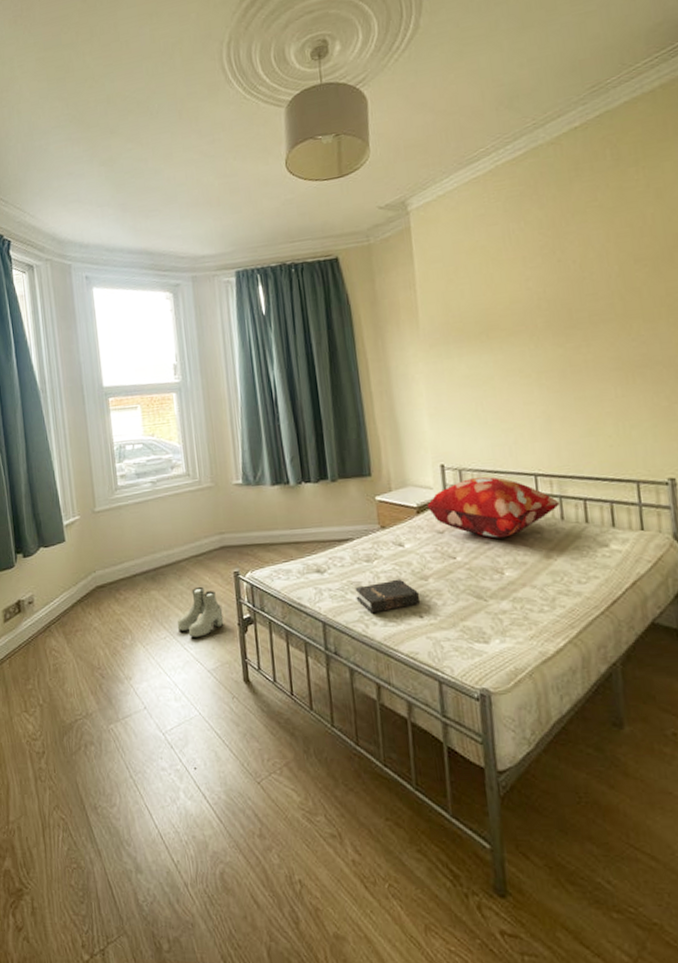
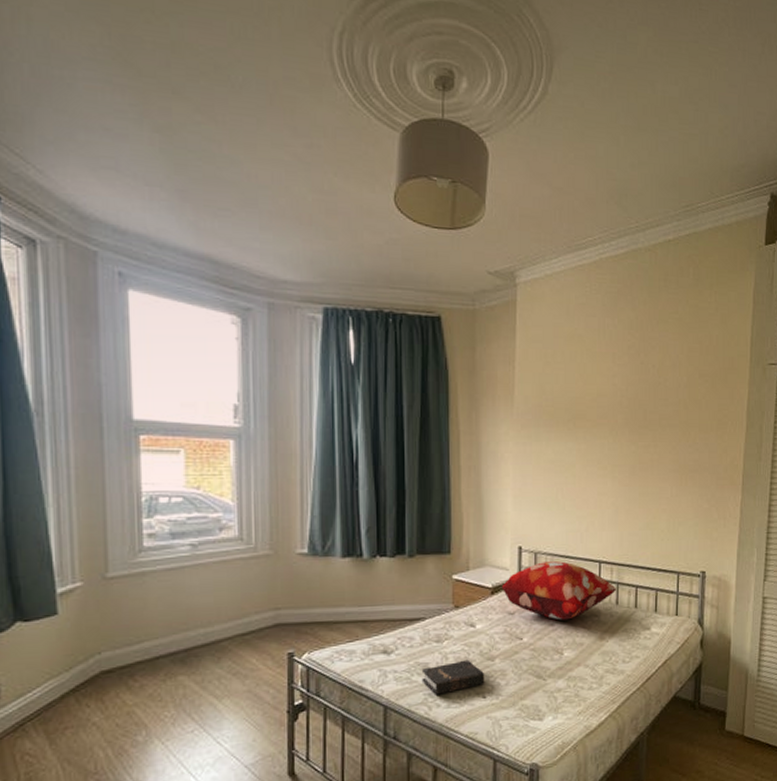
boots: present [177,586,224,637] -> none [210,669,270,729]

